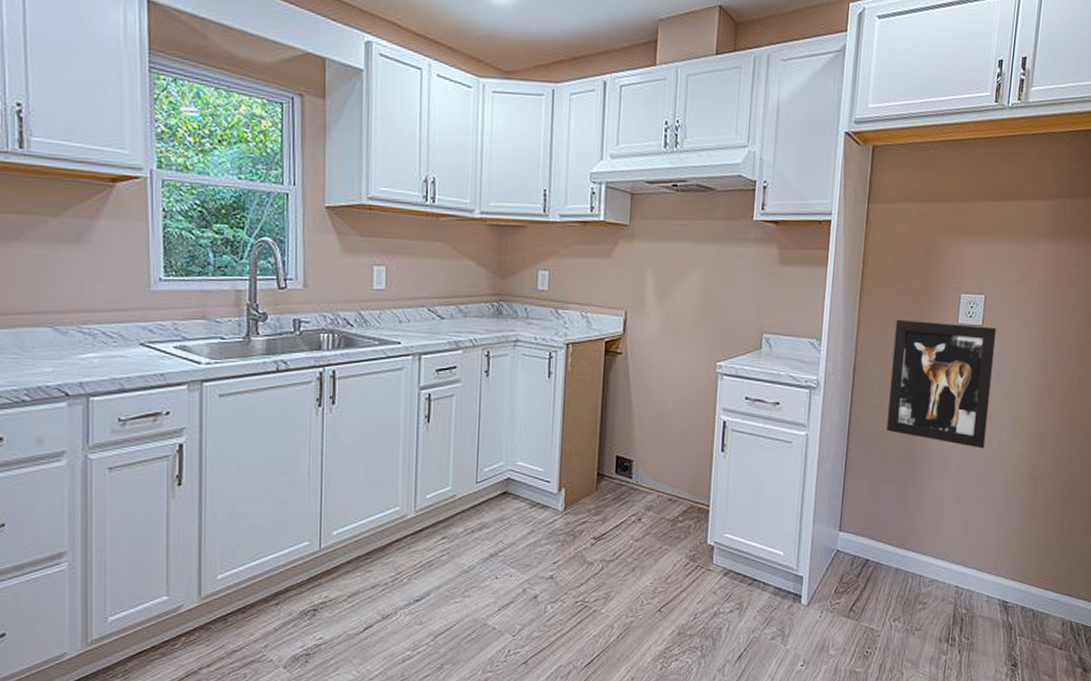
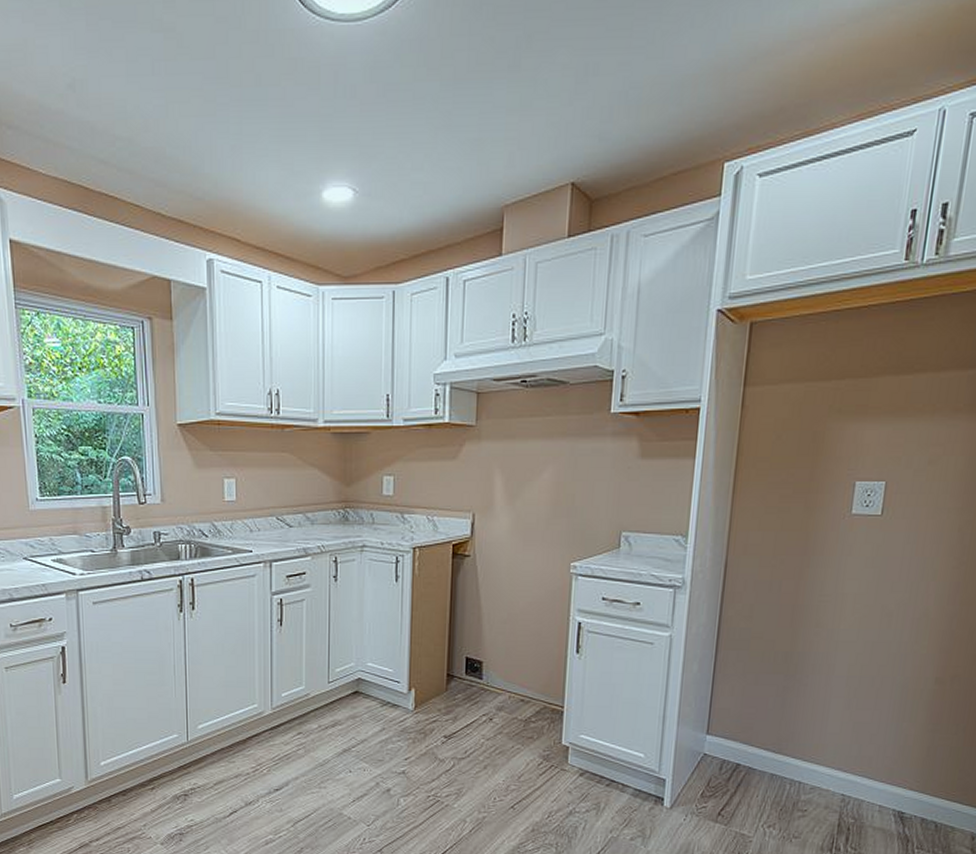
wall art: present [886,319,996,449] -> none [762,511,899,650]

